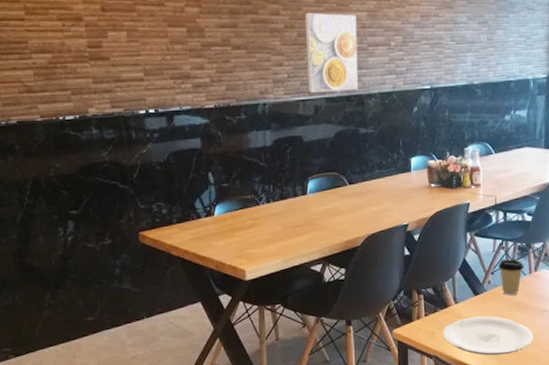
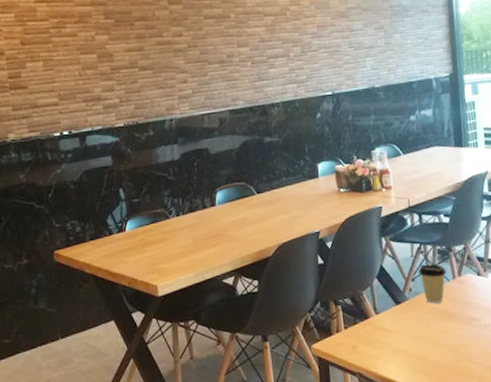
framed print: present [305,12,359,93] -> none [207,30,261,106]
plate: present [442,316,533,356] -> none [364,327,465,371]

